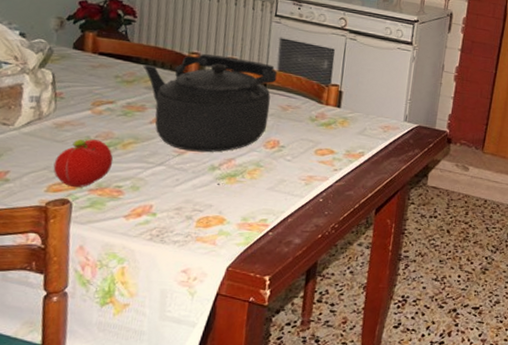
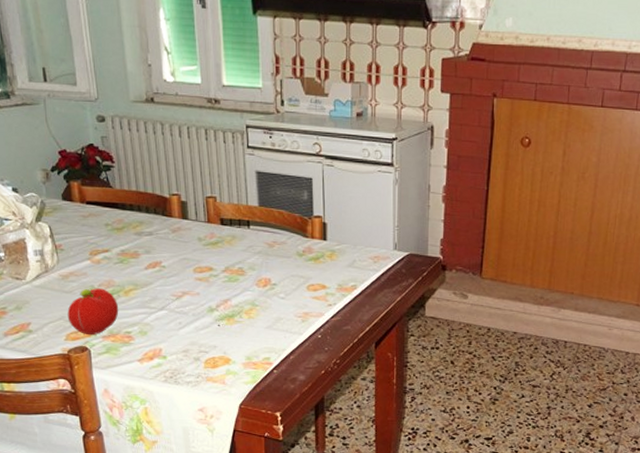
kettle: present [142,54,278,153] -> none [129,195,259,295]

